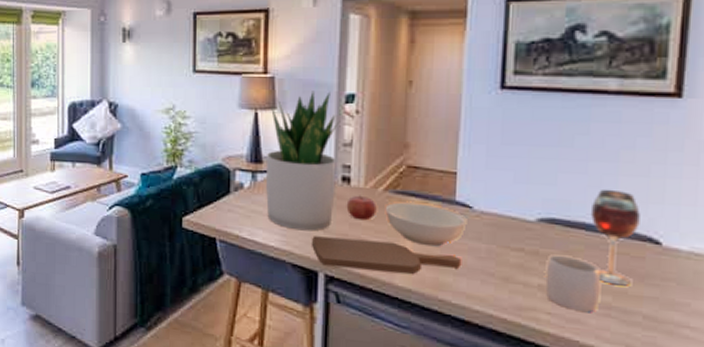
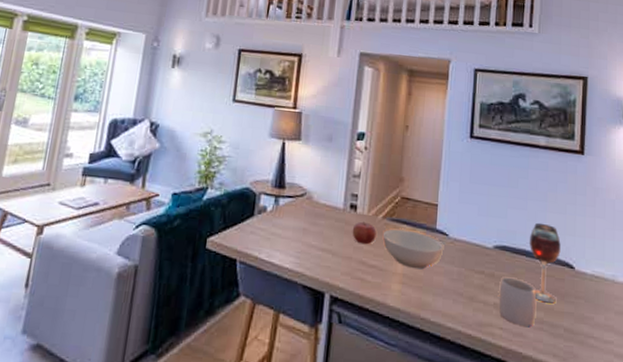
planter: present [266,91,339,232] -> none [285,127,351,254]
cutting board: present [312,236,462,274] -> none [321,258,440,294]

